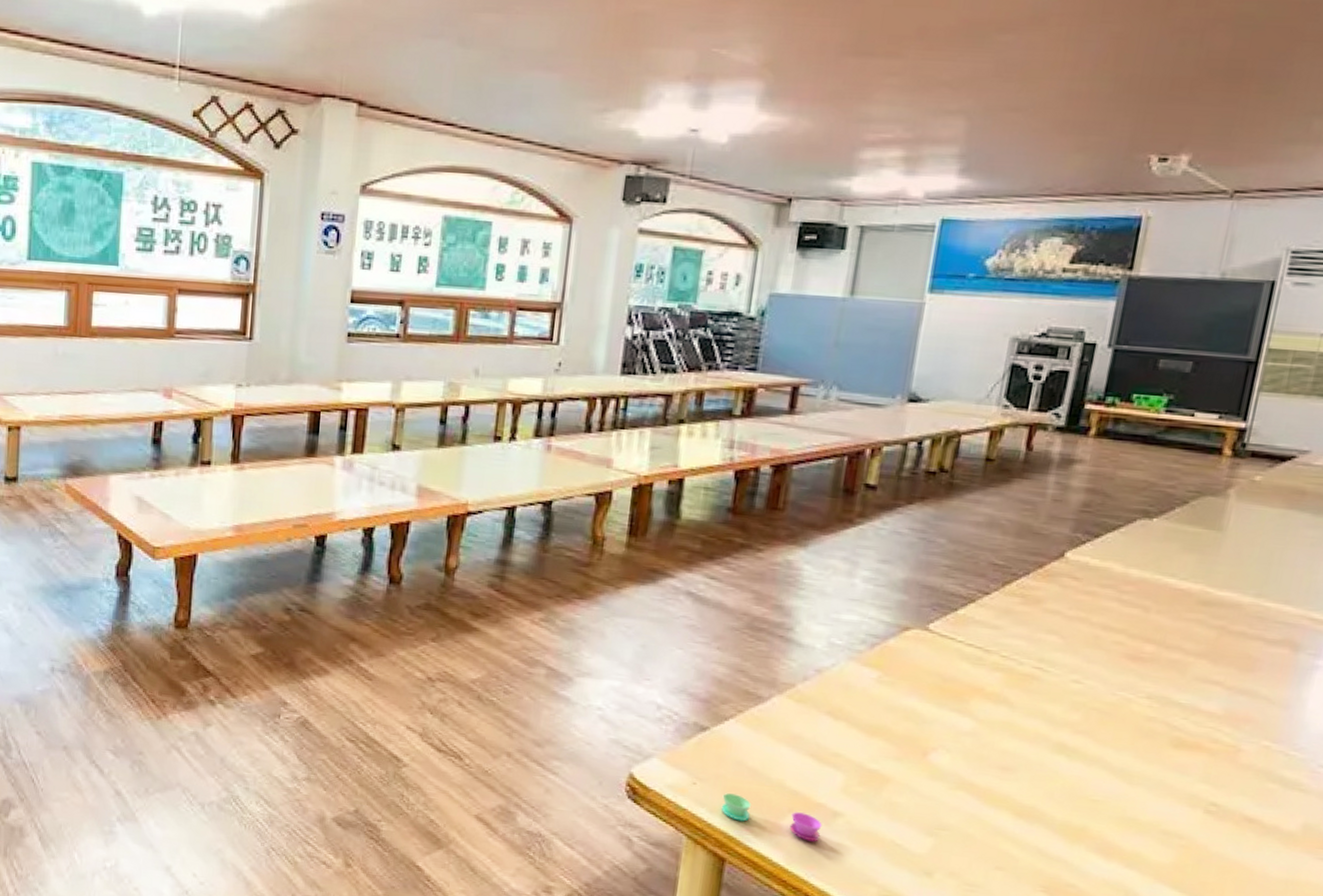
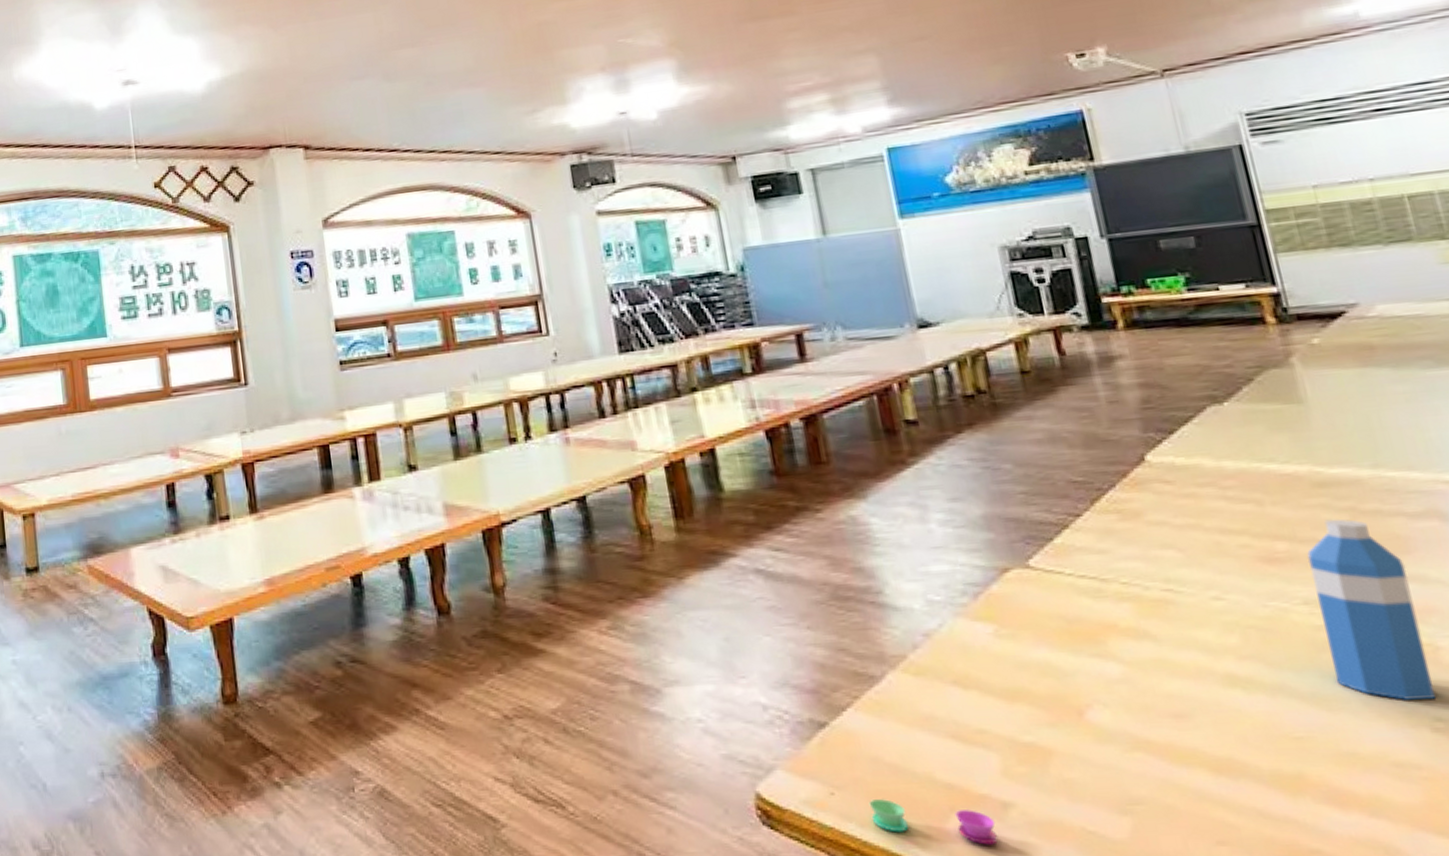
water bottle: none [1146,633,1245,788] -> present [1307,519,1437,700]

